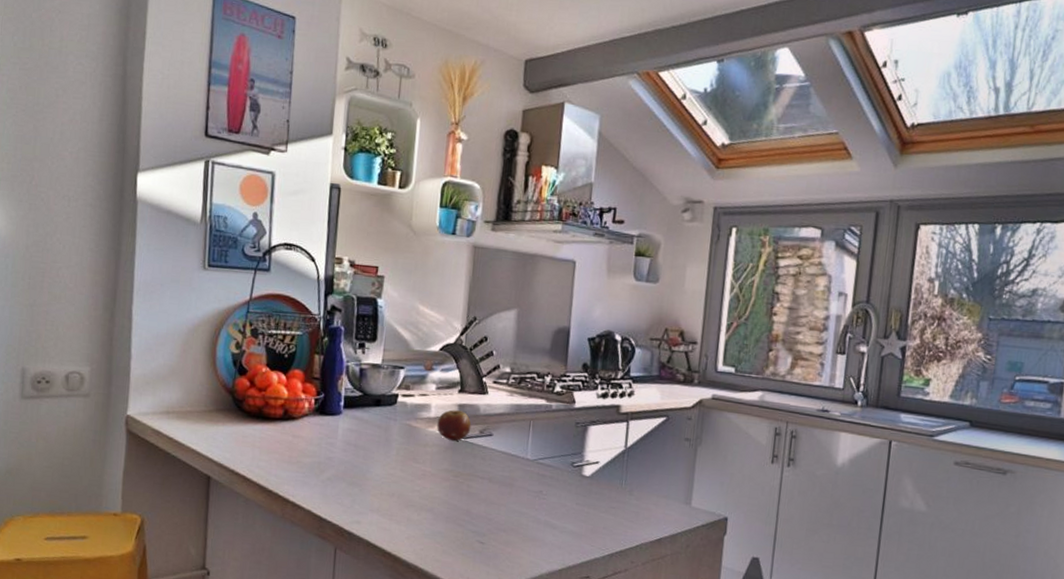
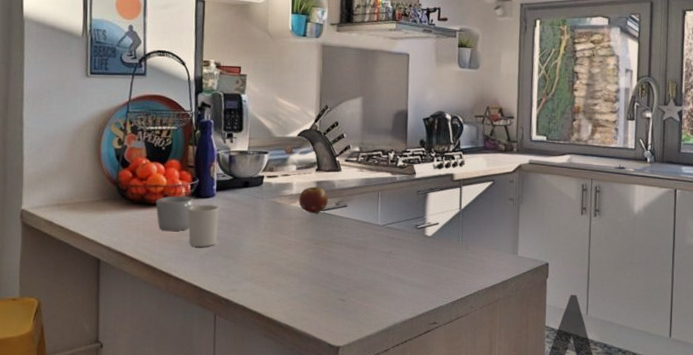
cup: none [274,410,318,451] -> present [155,196,194,232]
mug: none [309,422,346,471] -> present [187,204,219,247]

